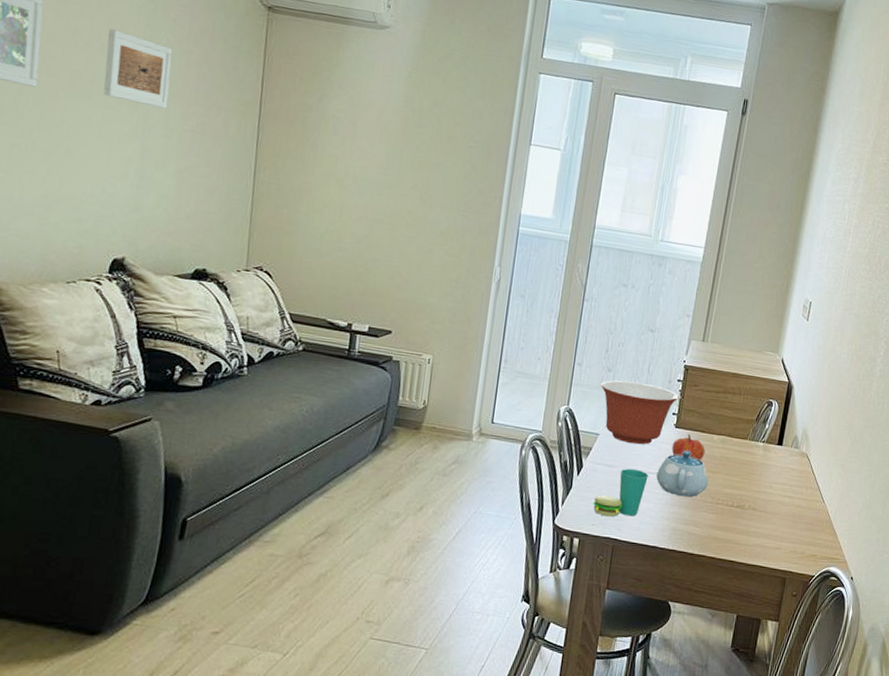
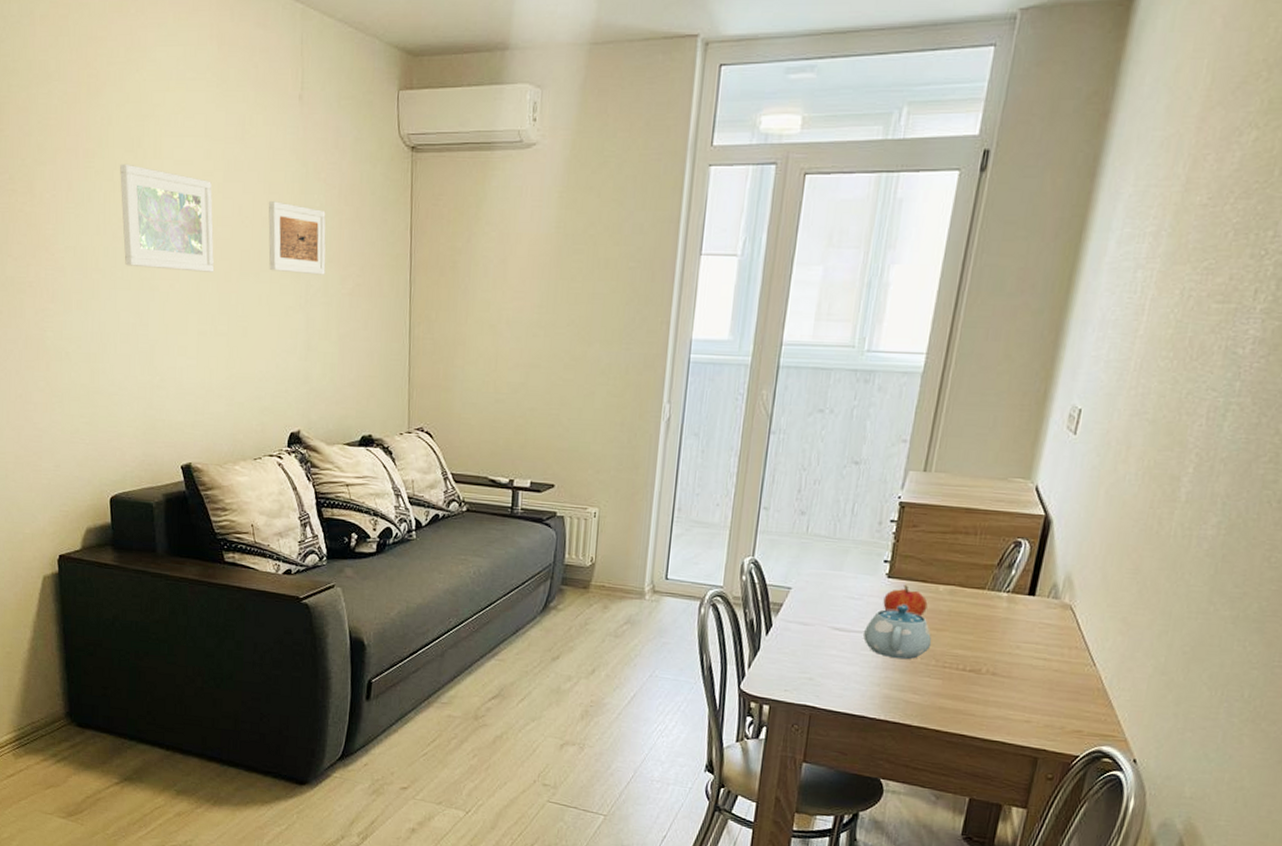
cup: present [593,468,648,517] -> none [785,626,853,682]
mixing bowl: present [600,380,679,445] -> none [792,524,893,599]

